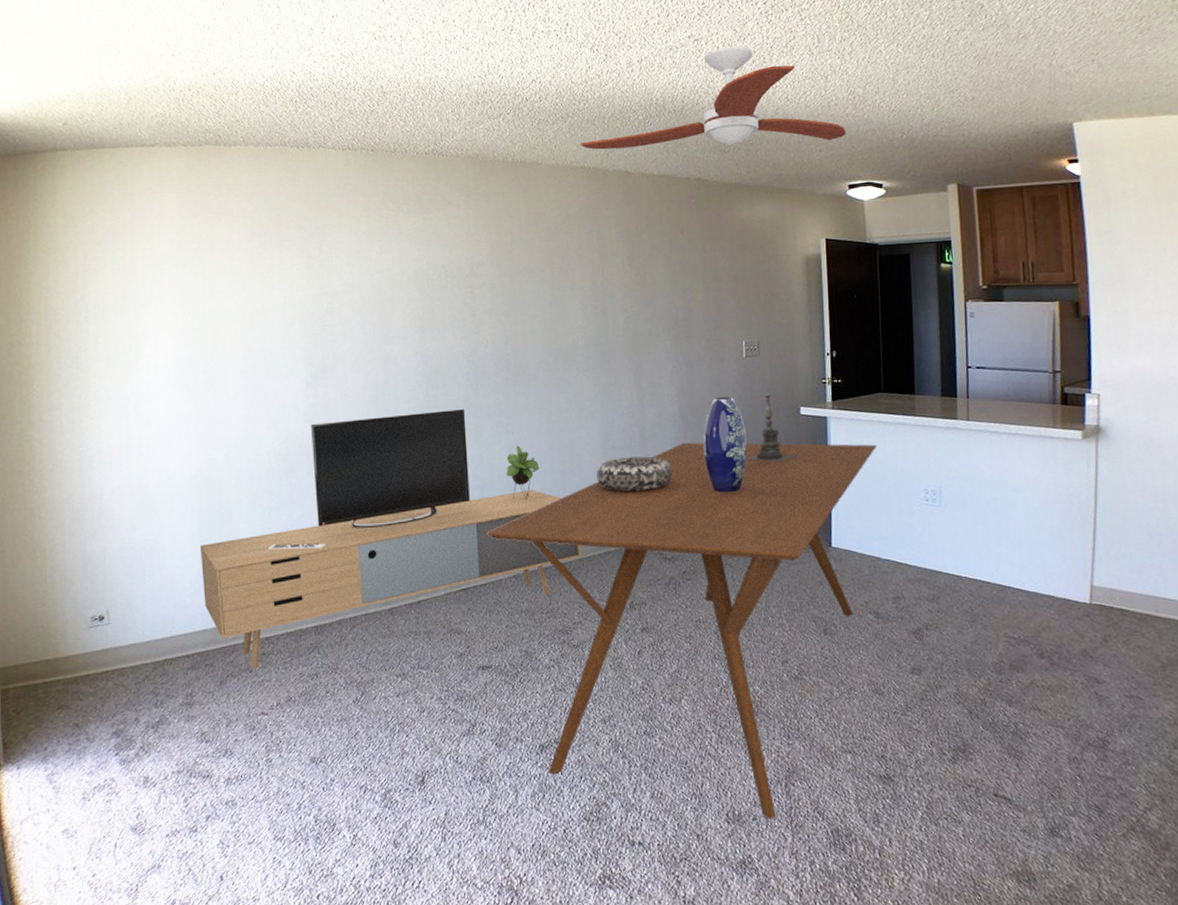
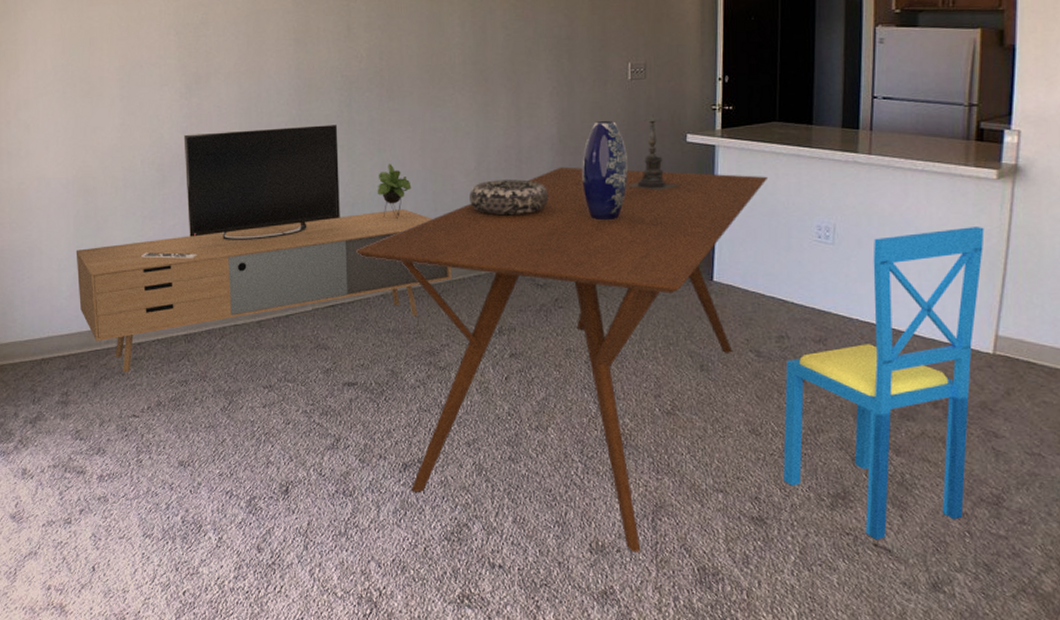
chair: none [903,484,1075,790] -> present [783,227,985,541]

